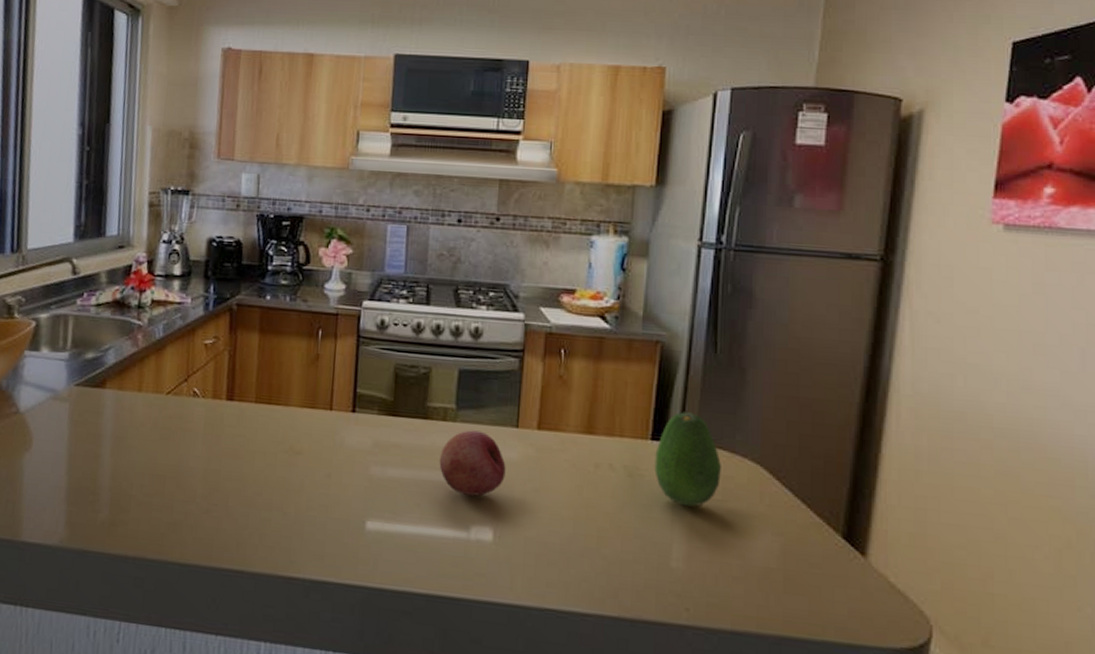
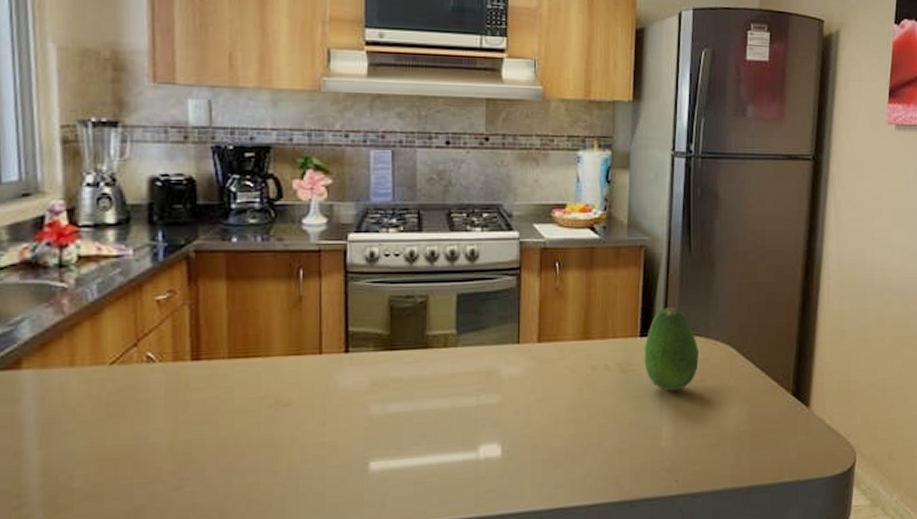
fruit: present [439,430,506,496] -> none [443,352,510,417]

